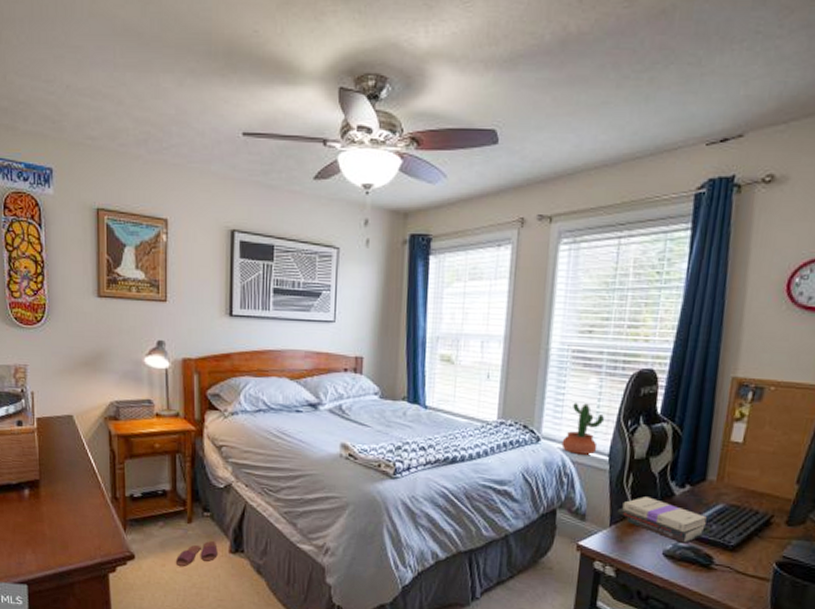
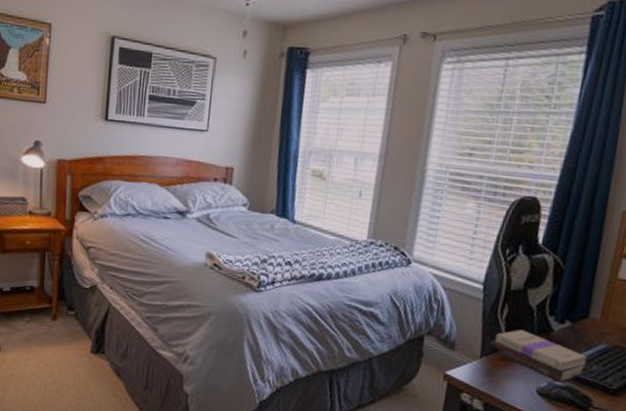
slippers: present [176,541,218,566] -> none [39,339,80,362]
potted cactus: present [561,402,605,455] -> none [433,227,482,282]

